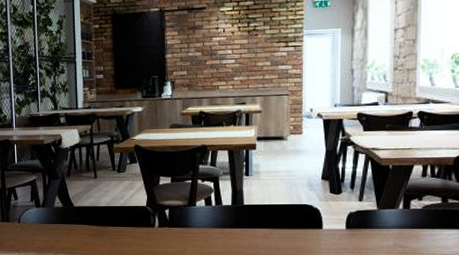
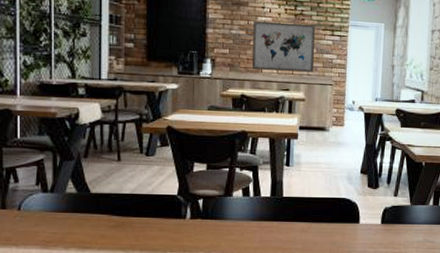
wall art: none [209,38,270,88] -> present [252,20,316,72]

